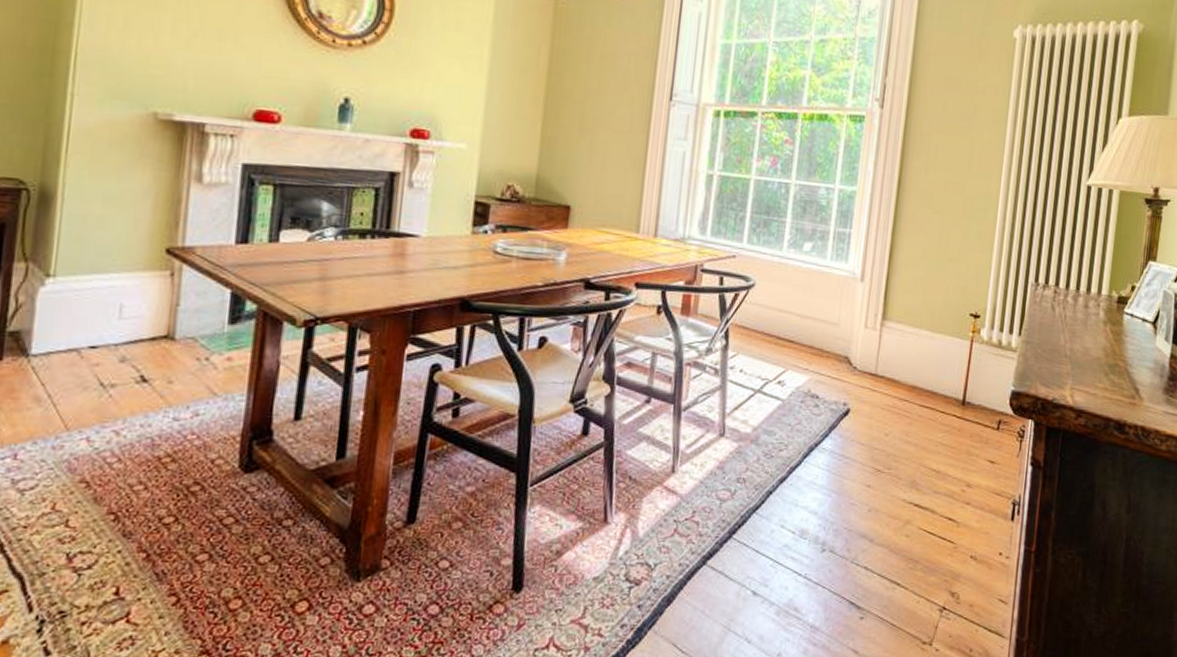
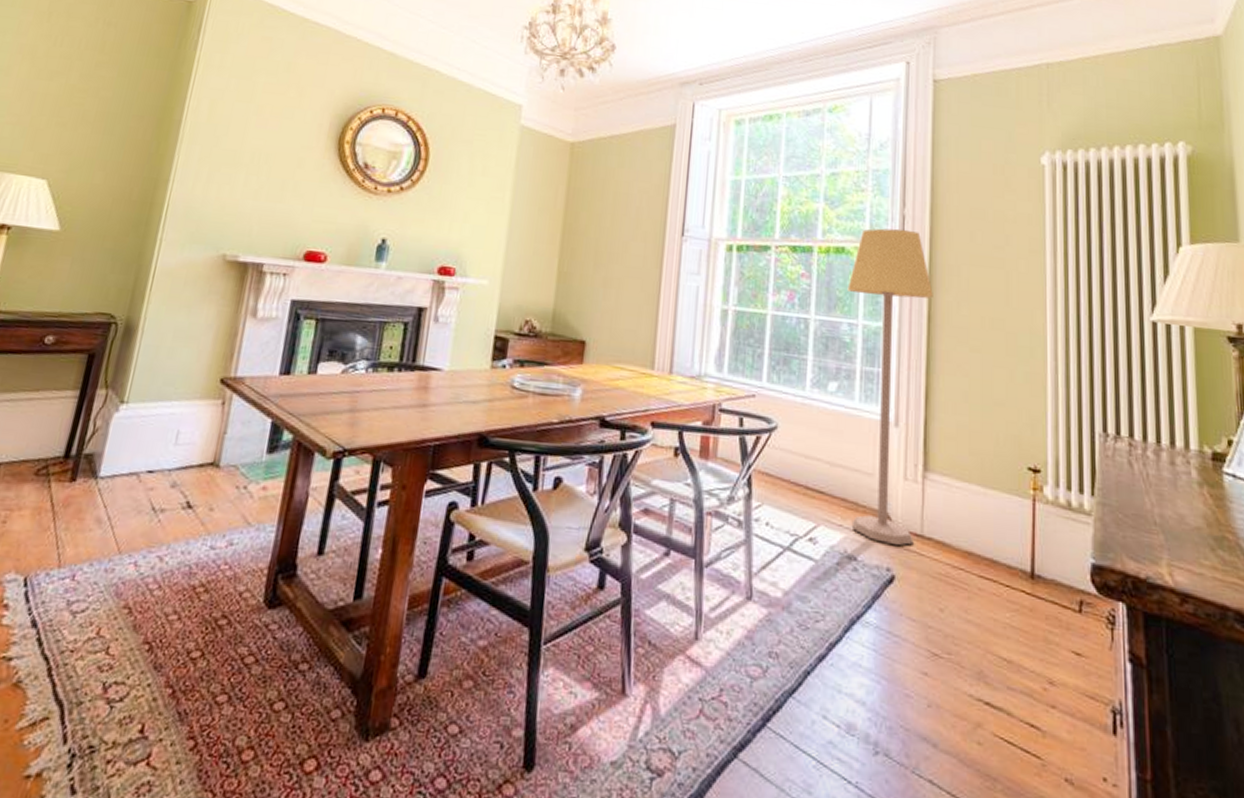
lamp: none [817,96,905,384] -> present [847,228,933,546]

